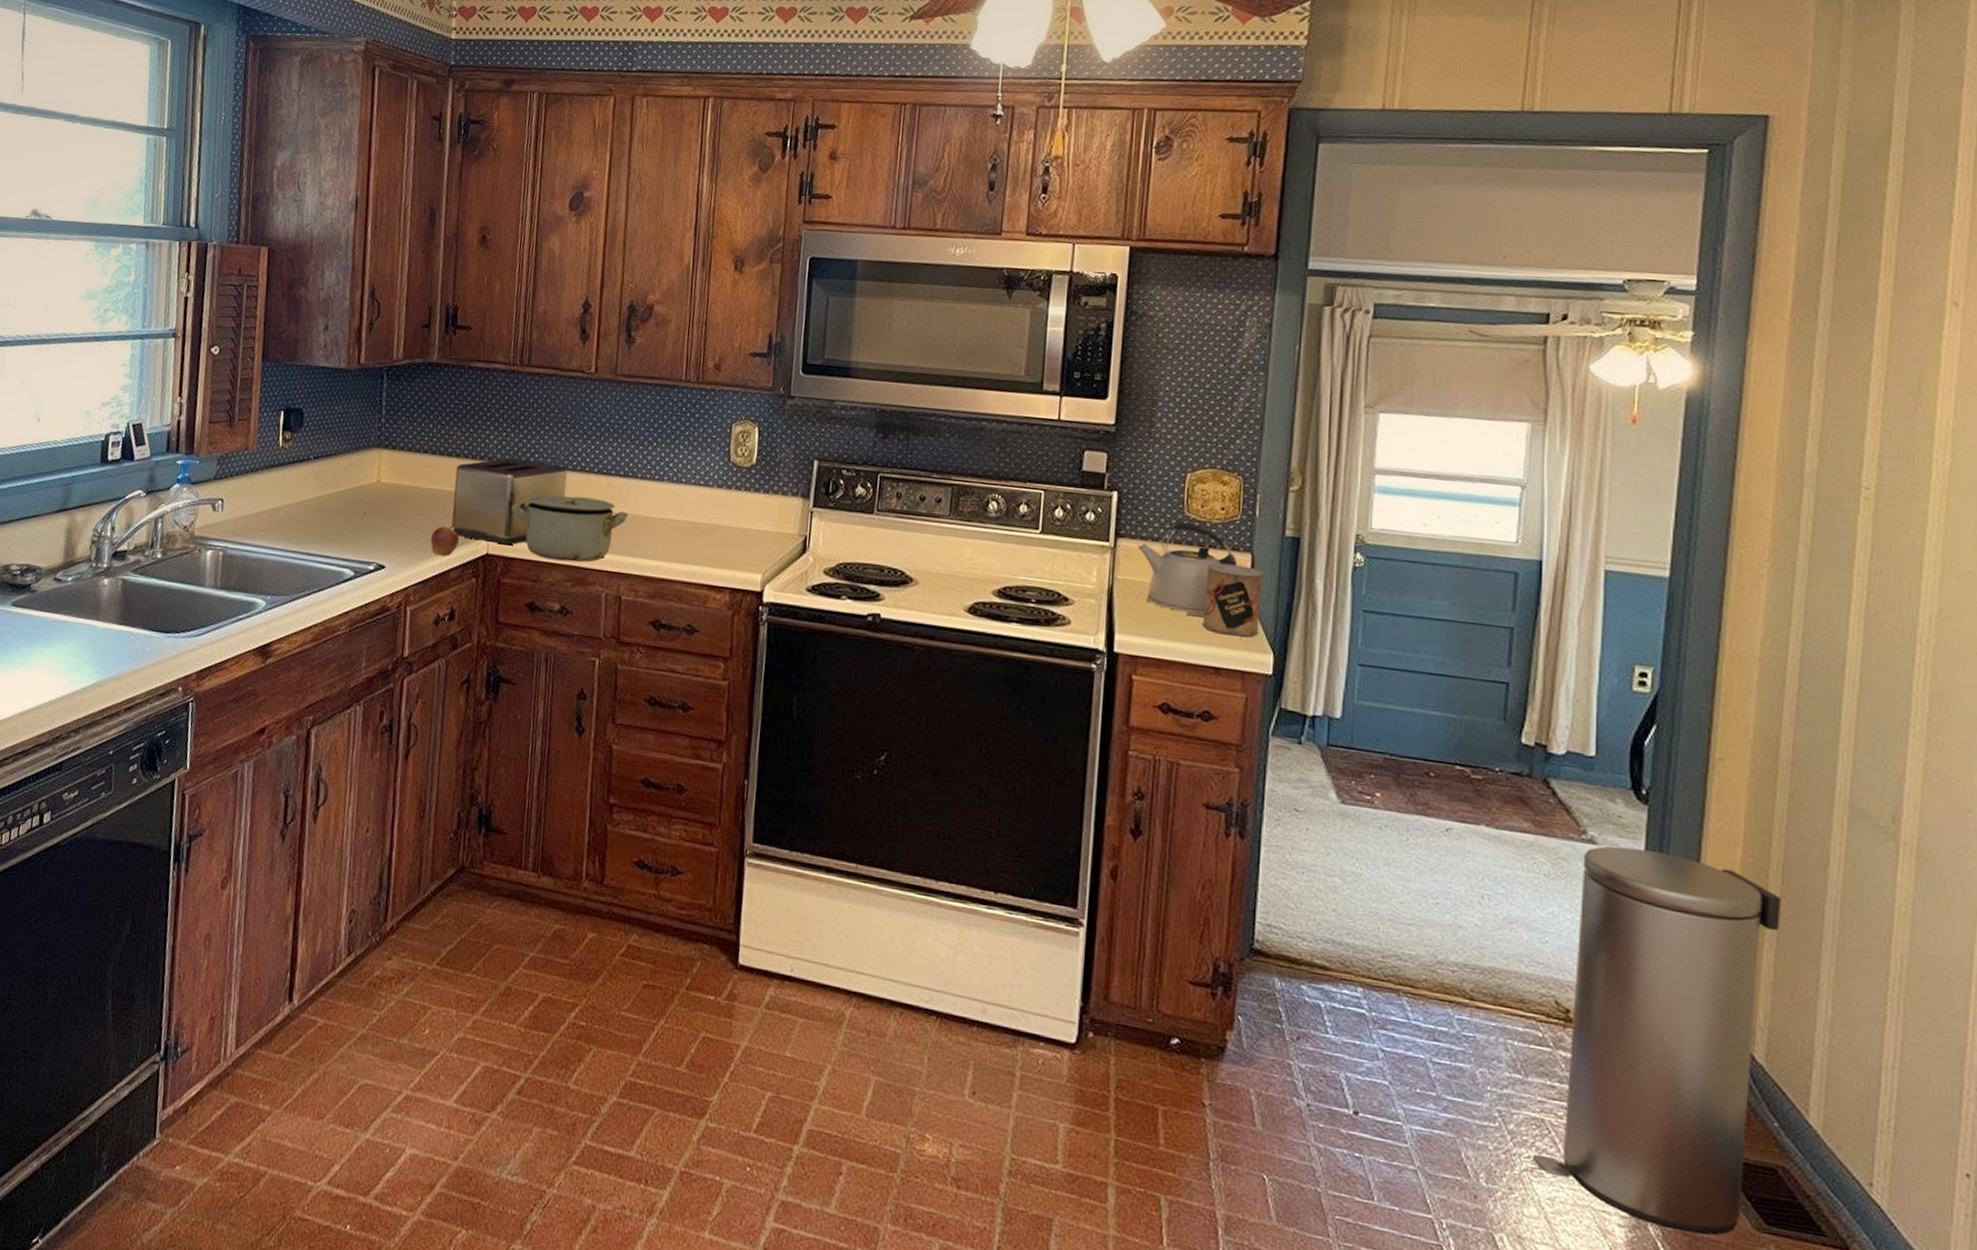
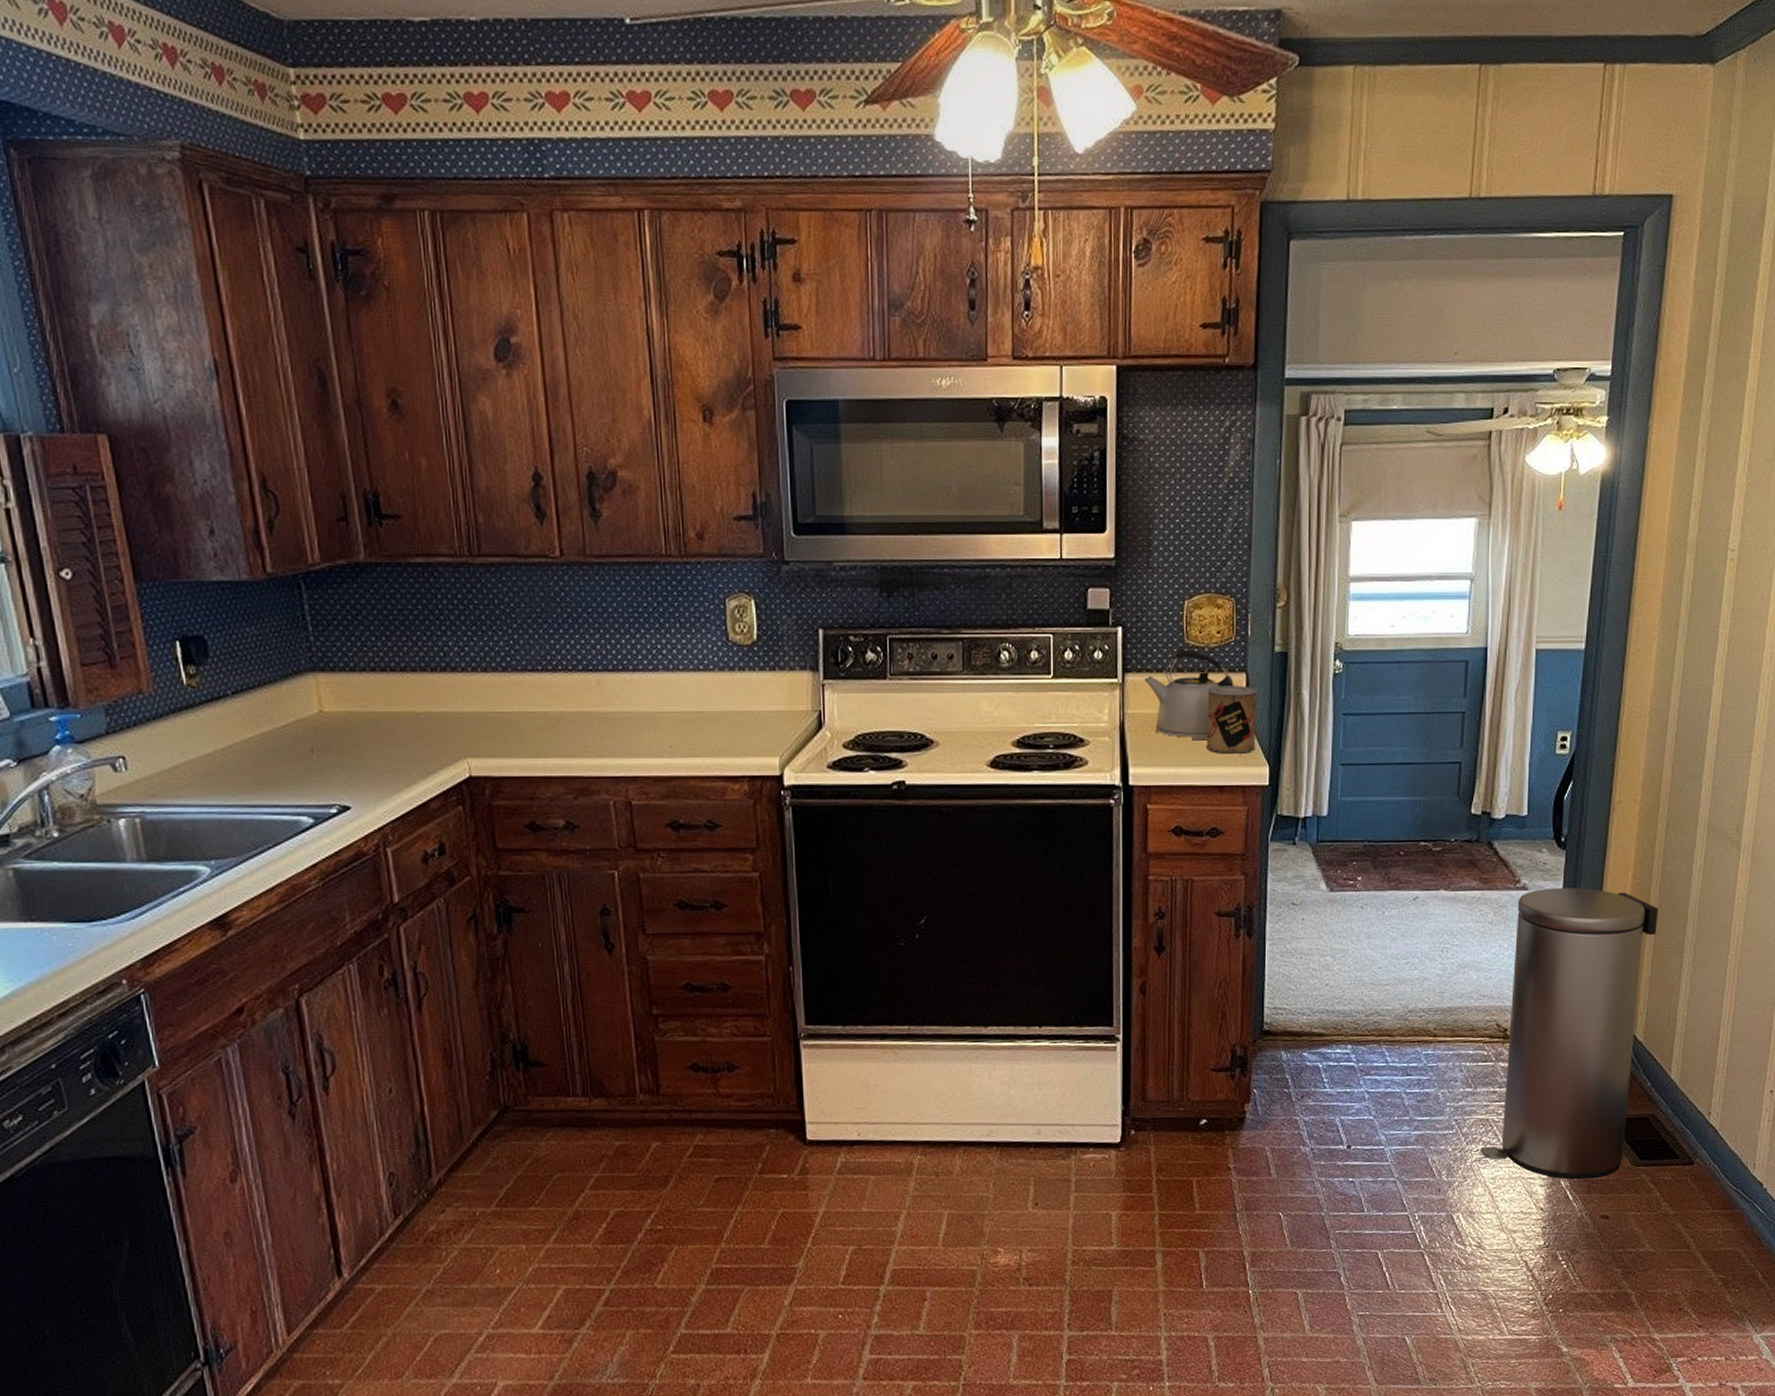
fruit: present [430,524,460,557] -> none [399,749,435,787]
toaster: present [452,457,568,546] -> none [414,664,551,764]
cooking pot: present [511,495,628,563] -> none [490,699,625,773]

